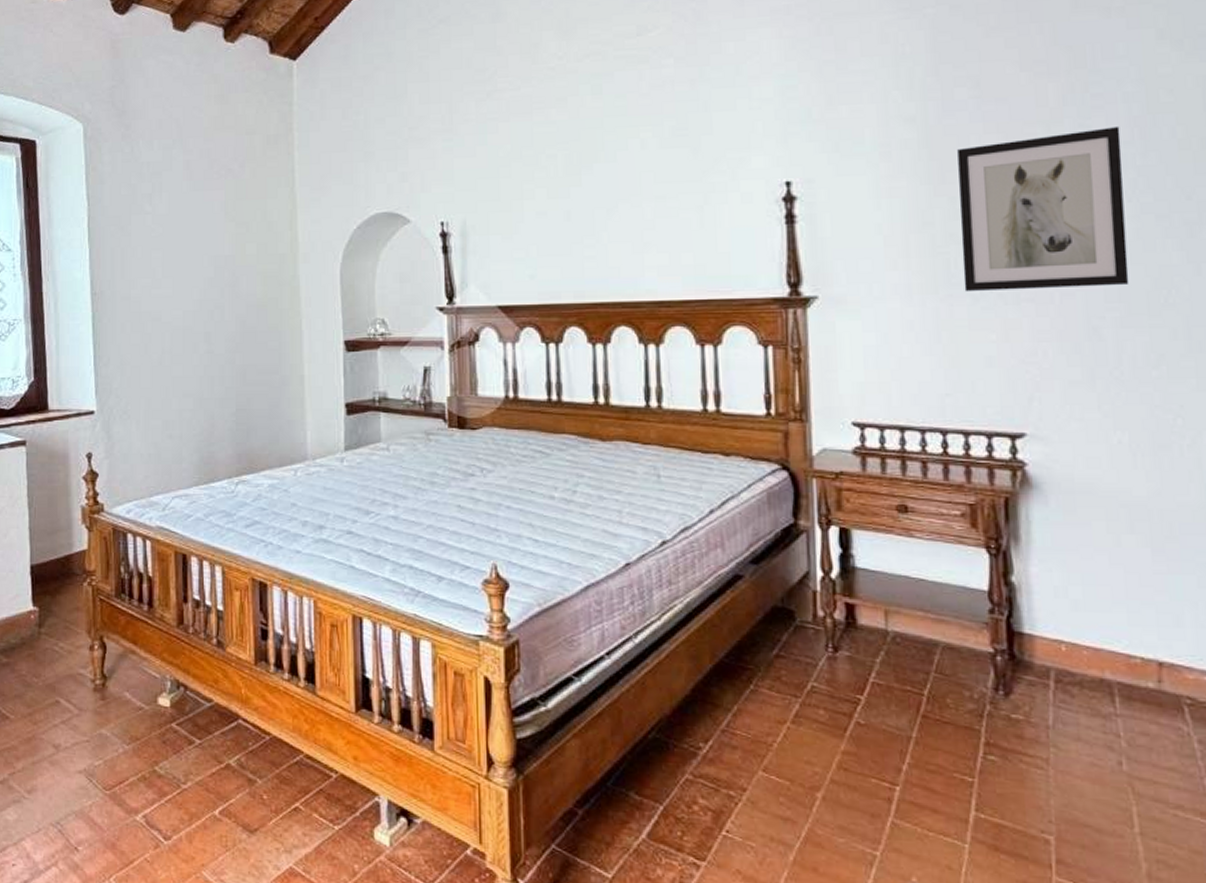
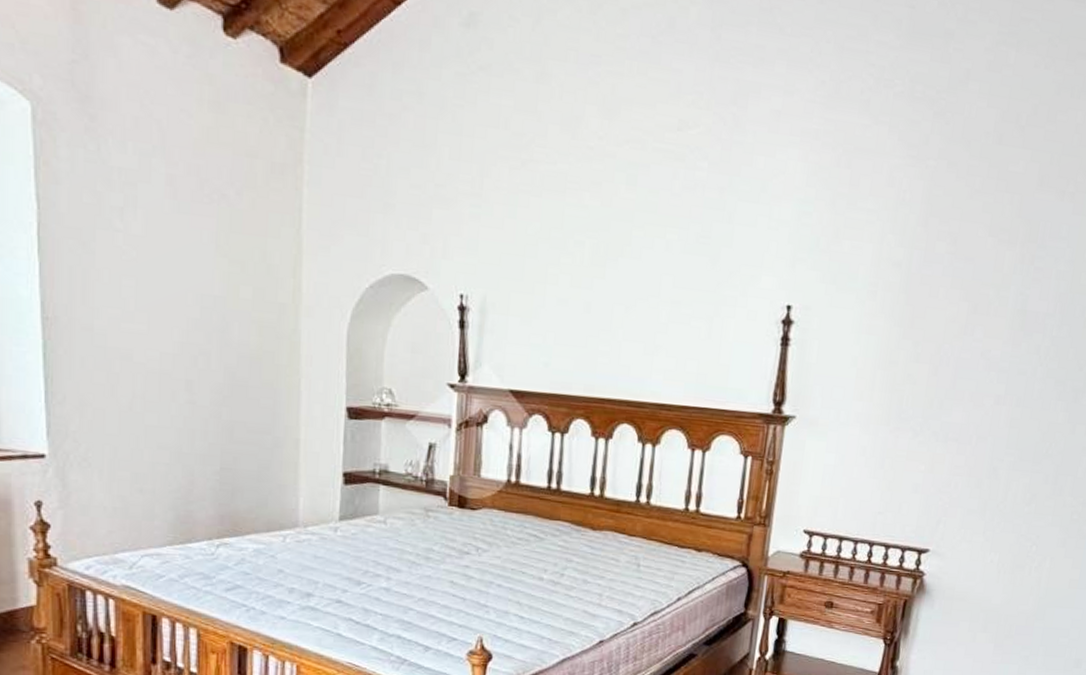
wall art: present [957,125,1130,292] -> none [909,298,1048,435]

